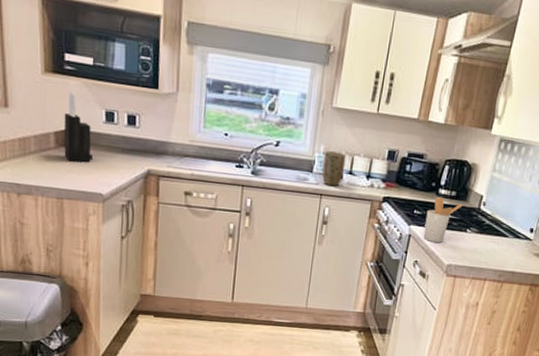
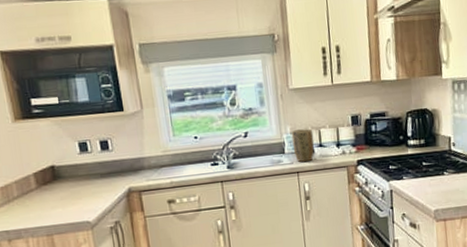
knife block: present [64,92,93,162] -> none [40,132,74,198]
utensil holder: present [423,196,463,243] -> none [401,147,434,192]

